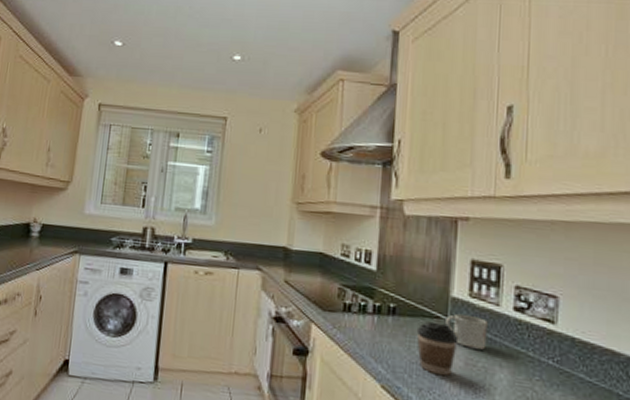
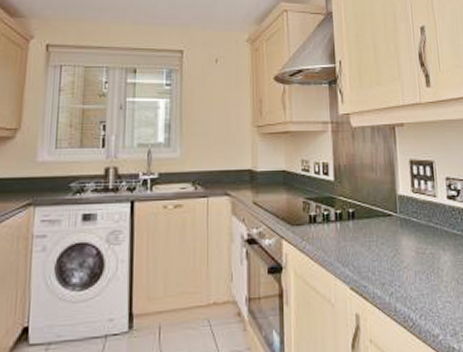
coffee cup: present [416,321,459,376] -> none [373,219,409,268]
mug: present [446,313,488,350] -> none [396,208,431,238]

